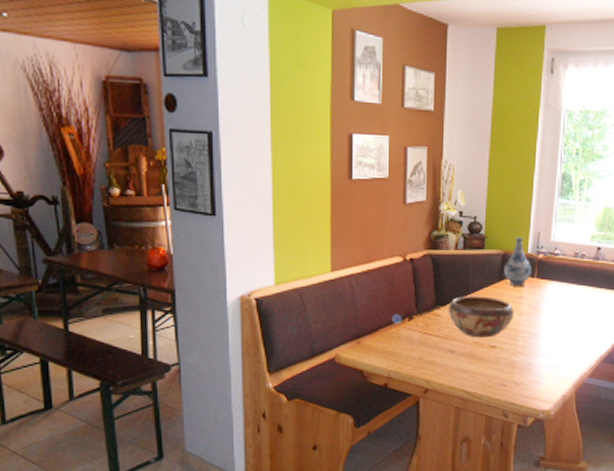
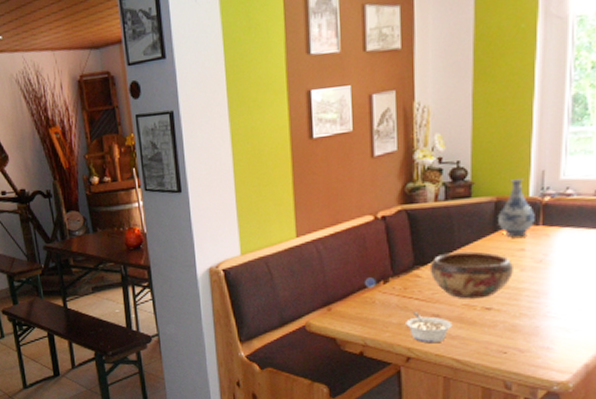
legume: none [426,348,465,375] -> present [406,312,453,342]

